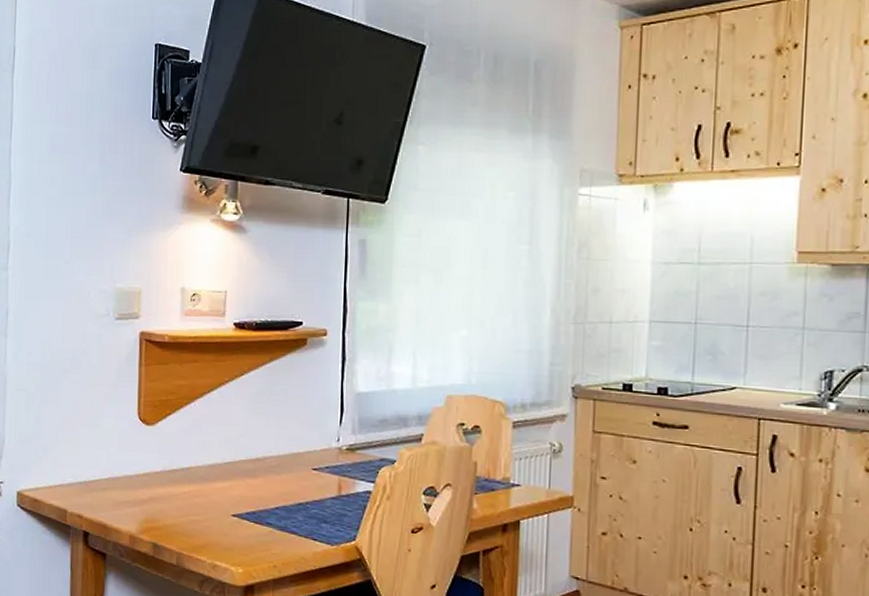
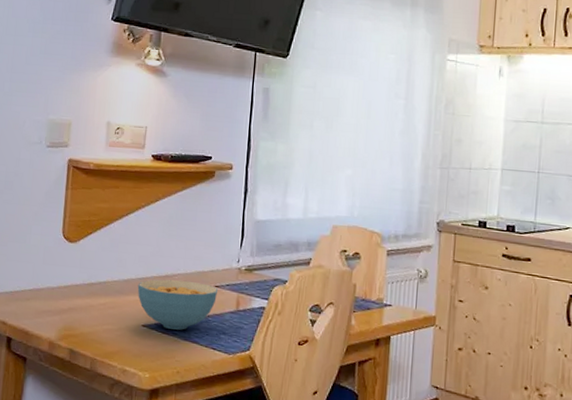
cereal bowl: none [224,463,317,519] -> present [137,279,219,330]

